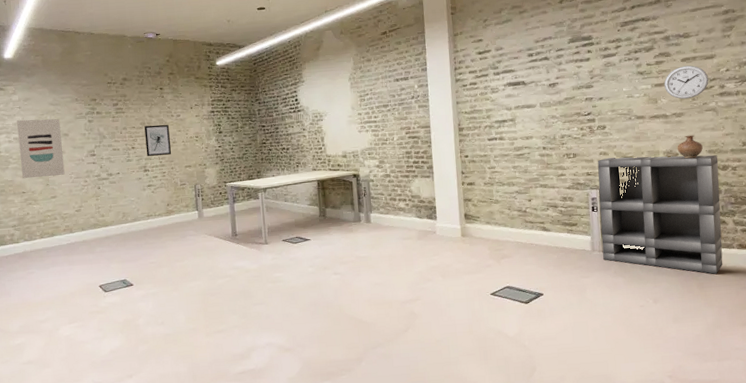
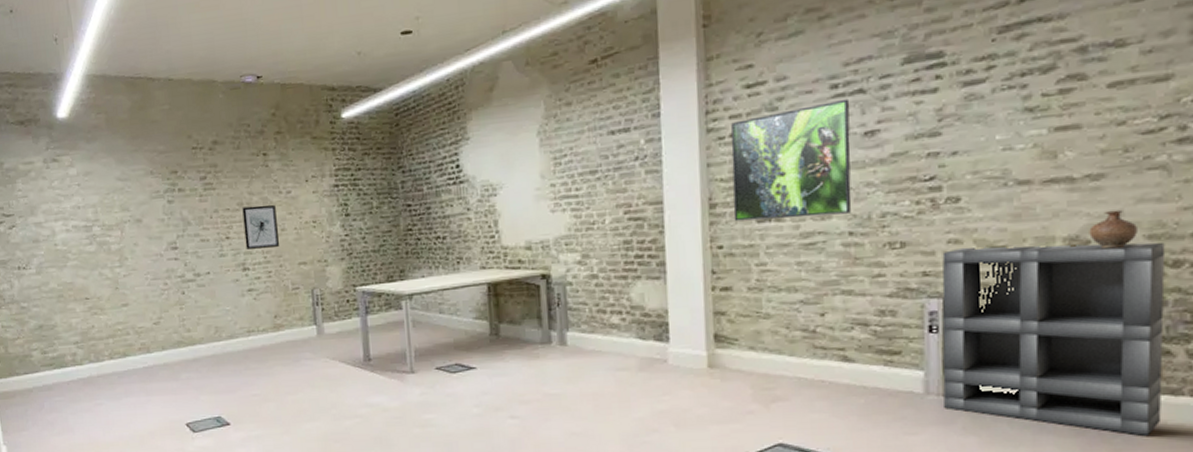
wall art: present [17,119,65,179] -> none [76,199,139,281]
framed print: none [470,63,544,140] -> present [730,98,852,222]
wall clock: present [664,65,709,100] -> none [1071,93,1159,152]

